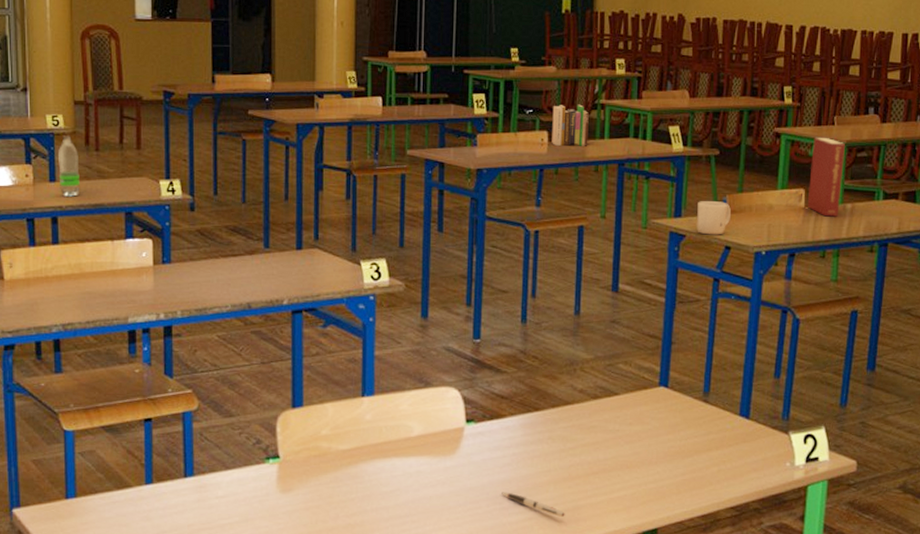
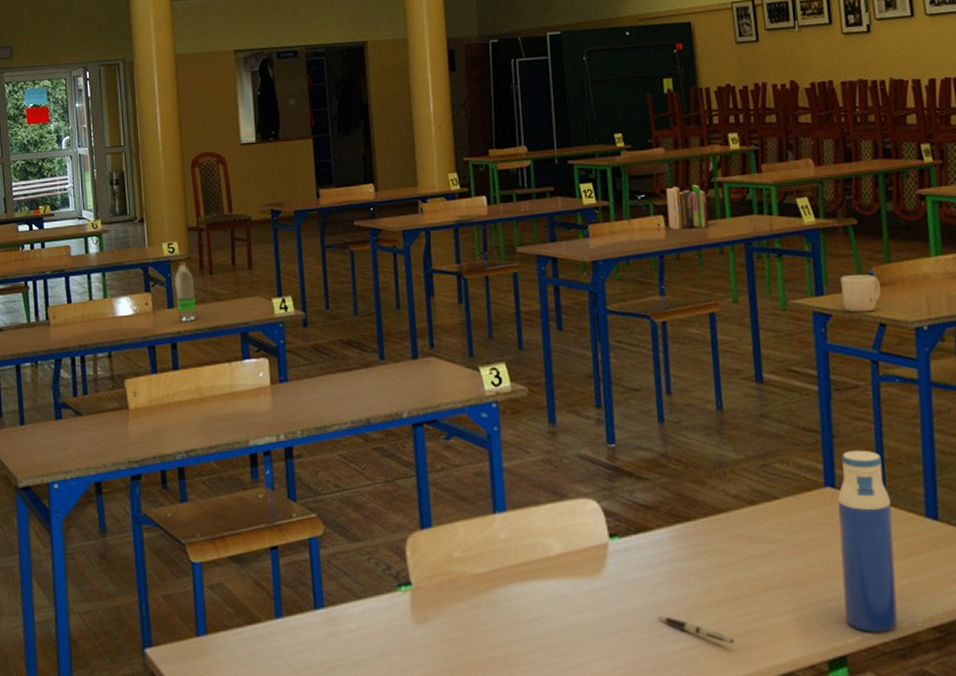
water bottle: none [661,356,712,511] -> present [837,450,898,633]

